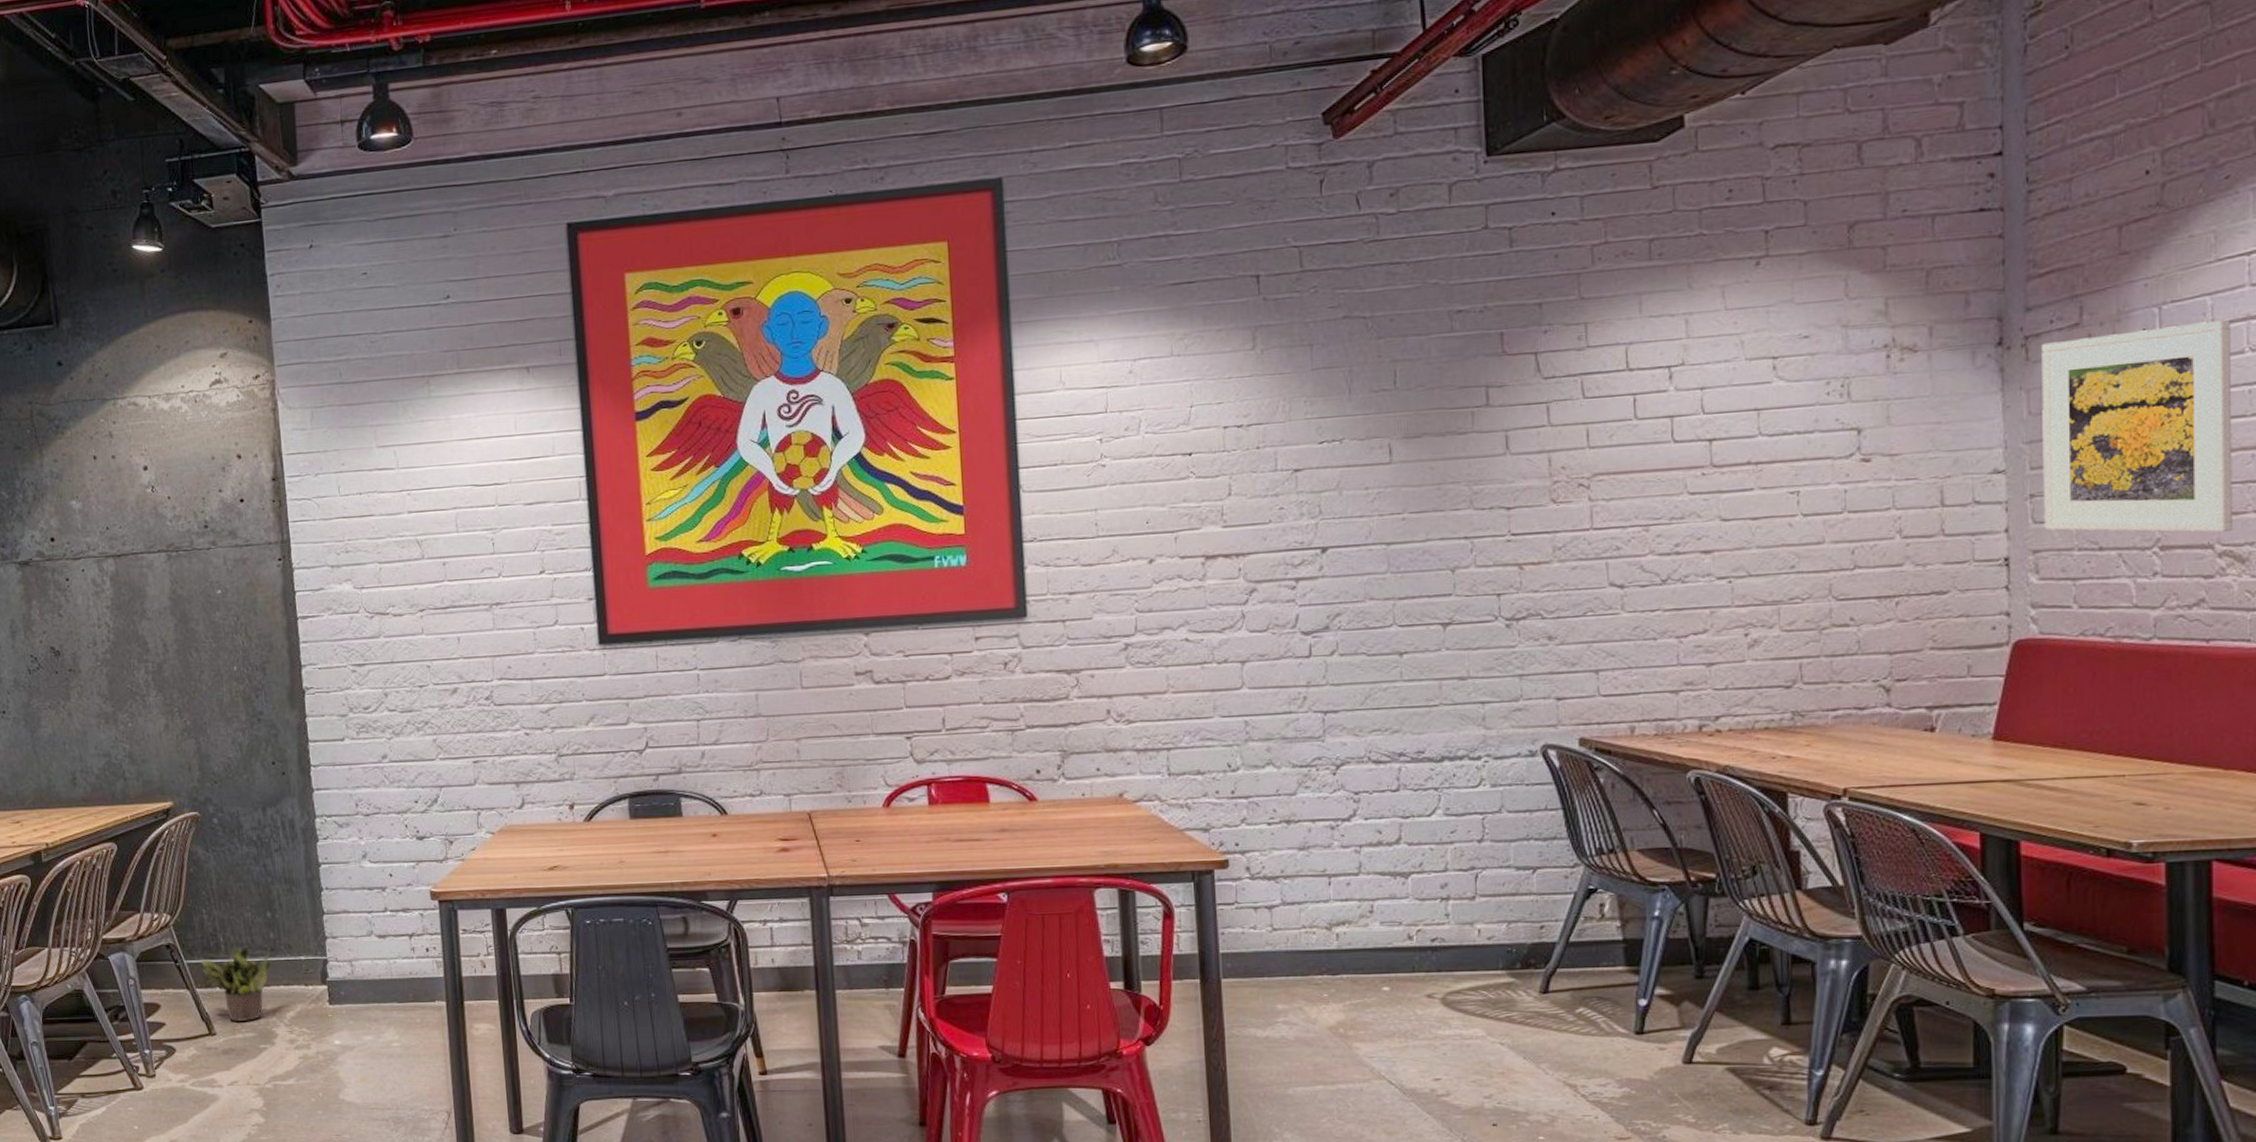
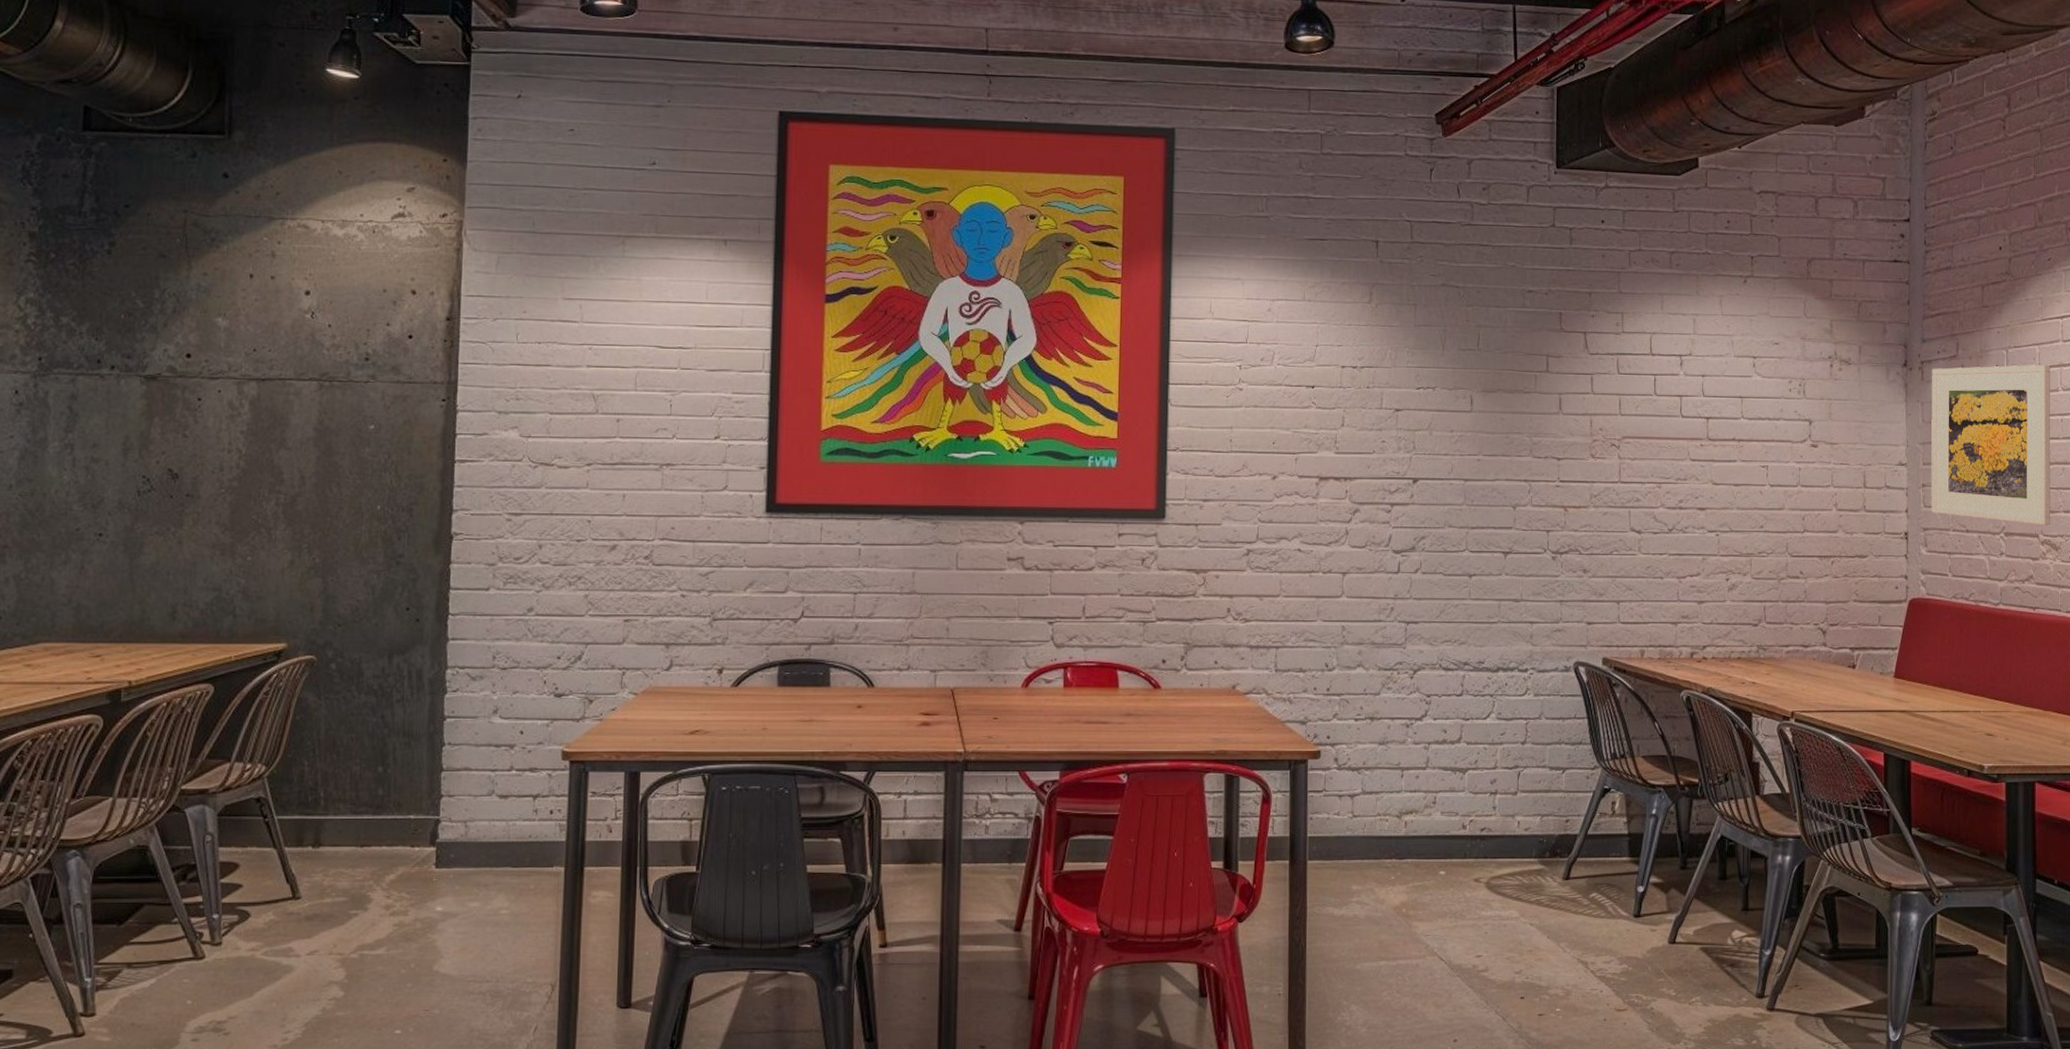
potted plant: present [200,944,271,1023] -> none [293,800,376,886]

